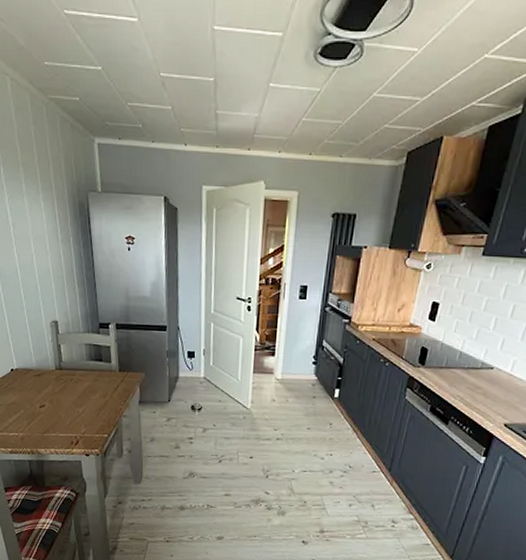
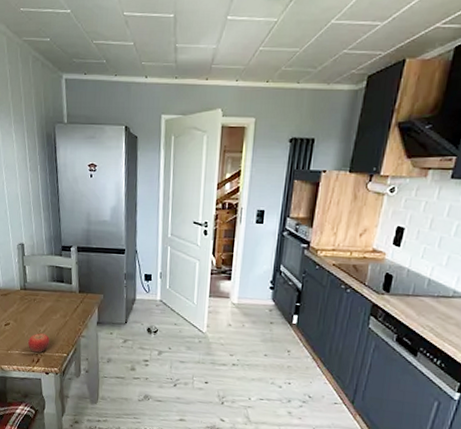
fruit: none [66,414,89,435] -> present [28,333,49,353]

